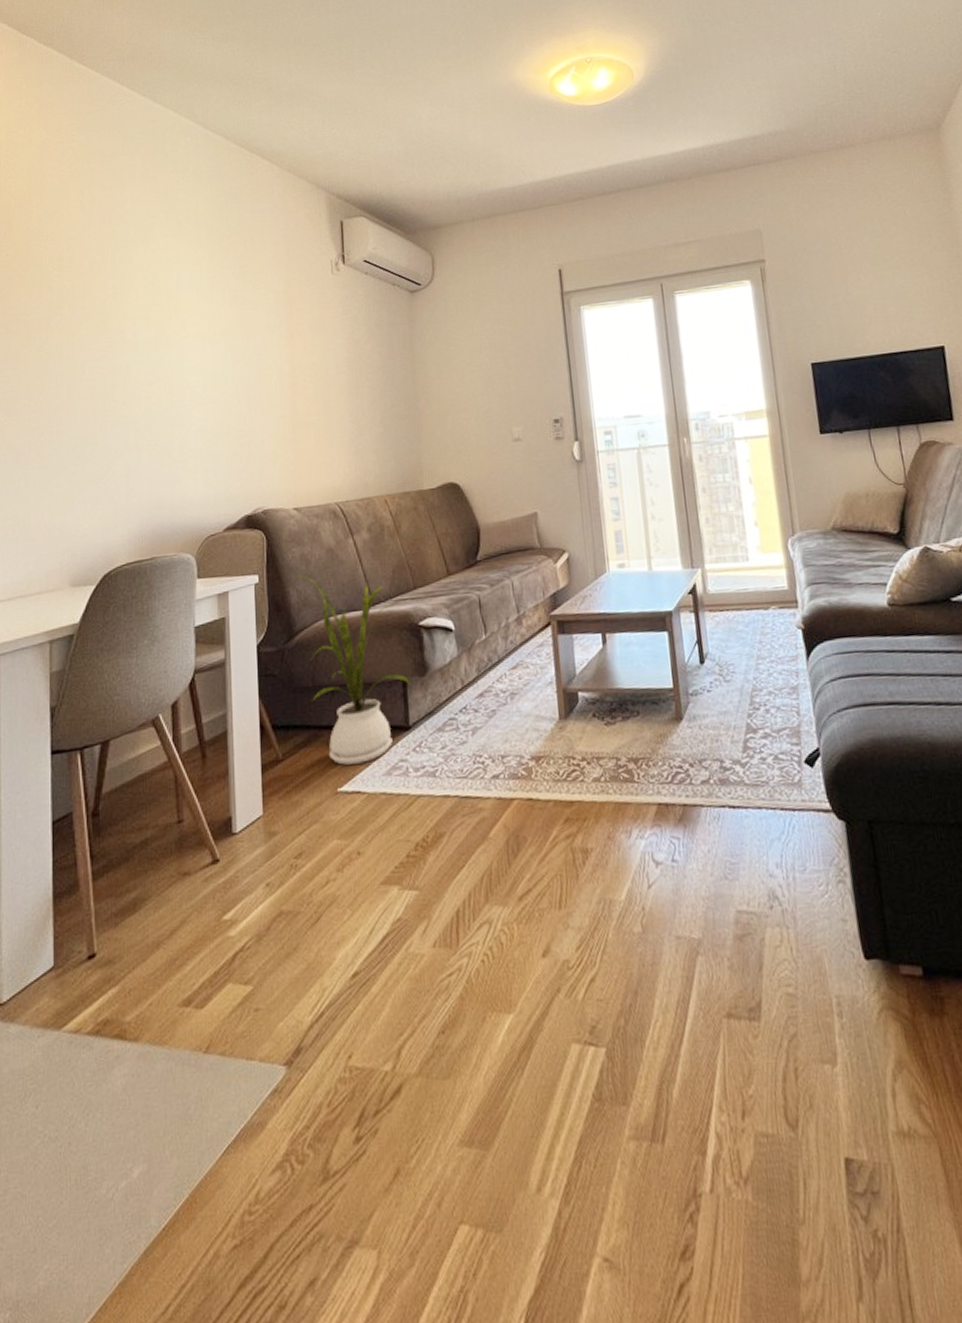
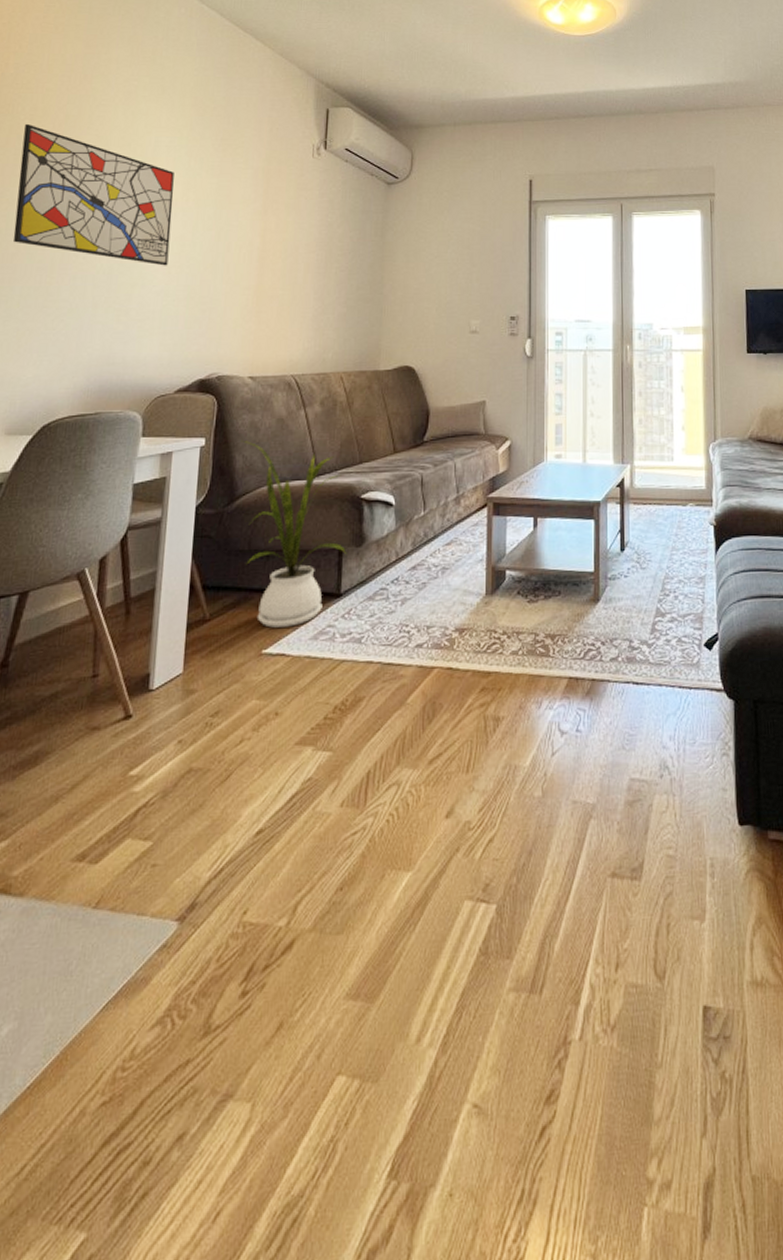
wall art: none [54,274,203,403] -> present [12,123,174,266]

